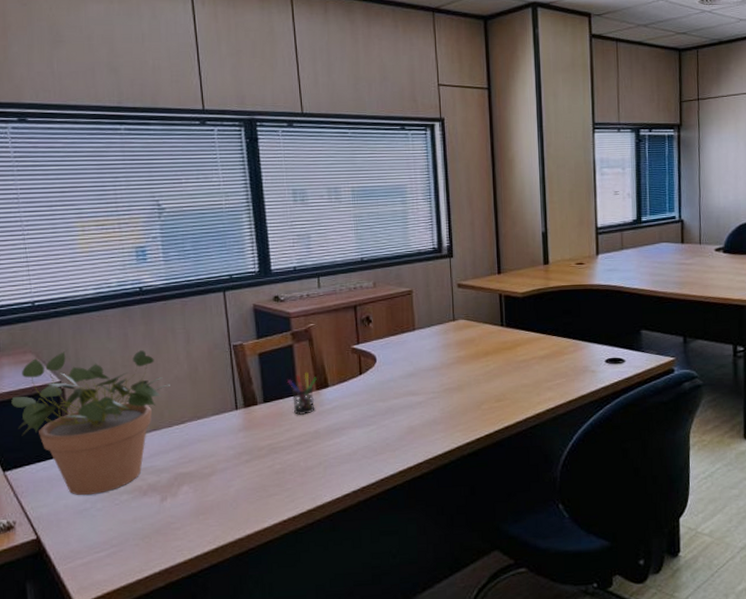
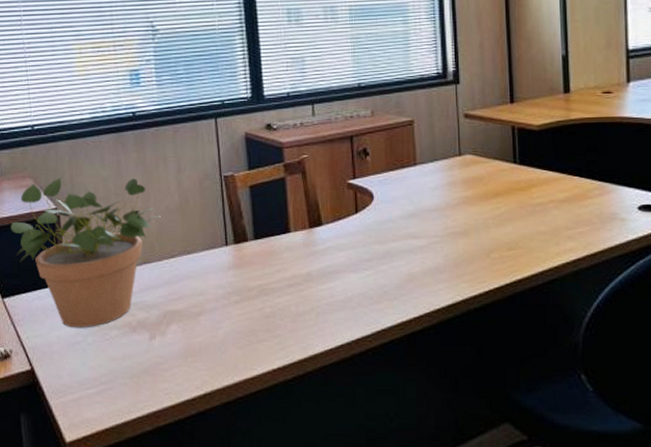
pen holder: present [287,371,317,416] -> none [279,207,310,256]

